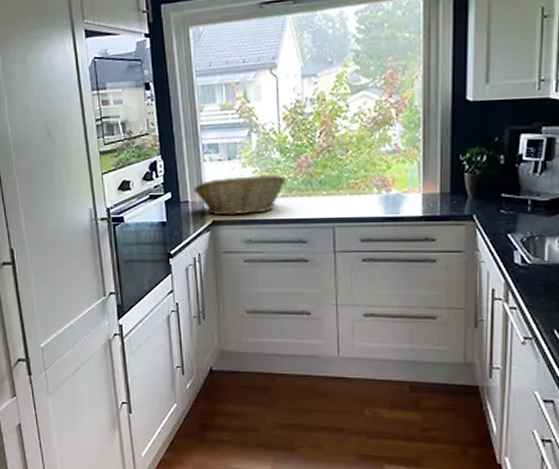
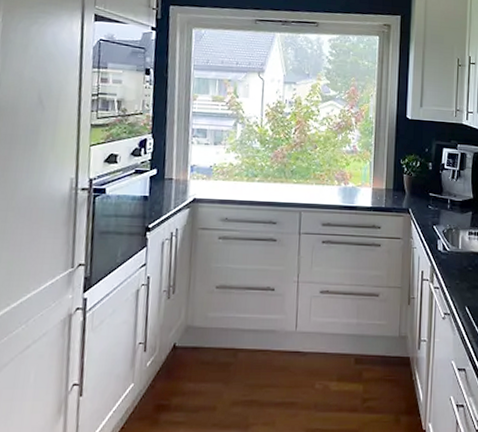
fruit basket: present [194,174,285,216] -> none [179,160,263,195]

